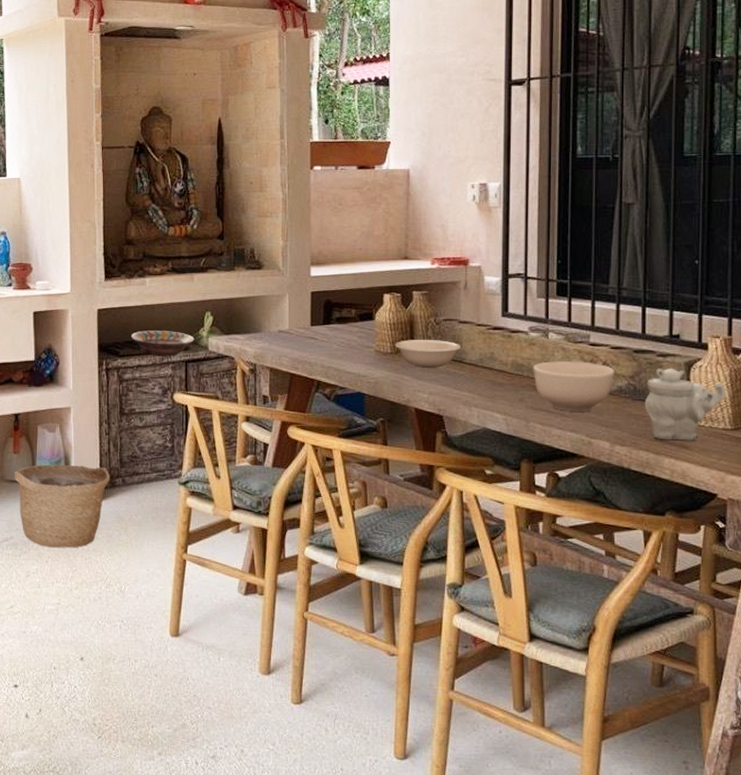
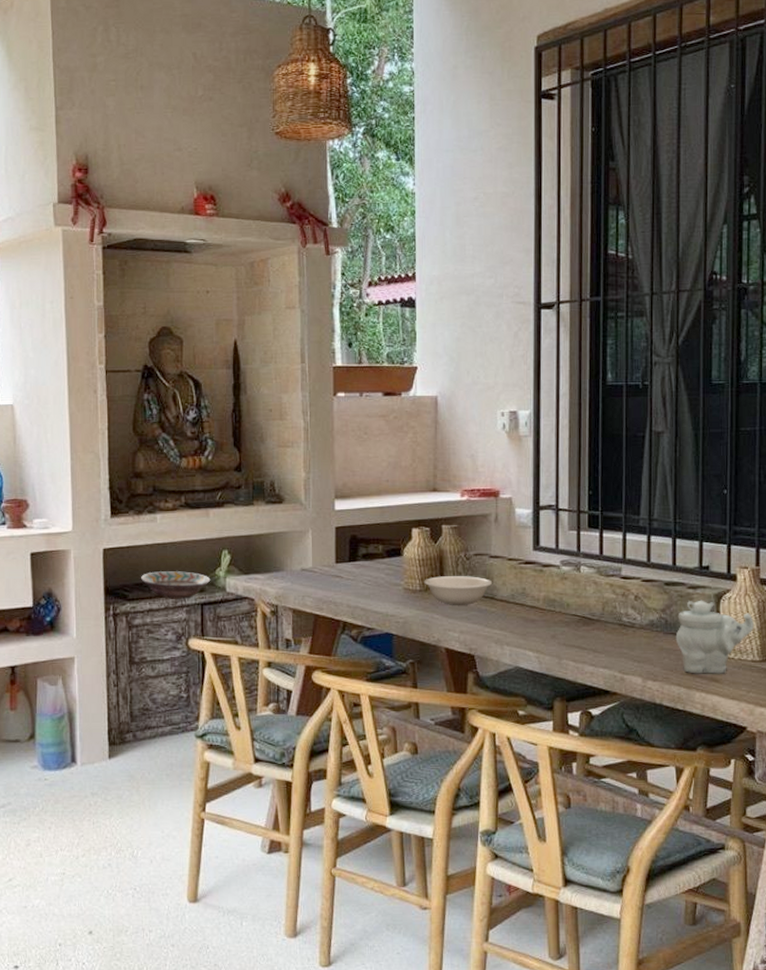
basket: present [15,464,110,548] -> none [12,720,120,812]
bowl: present [533,360,615,411] -> none [565,594,647,647]

